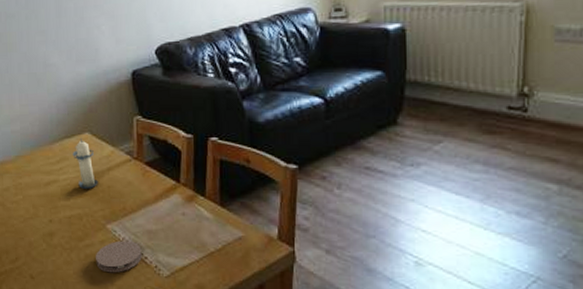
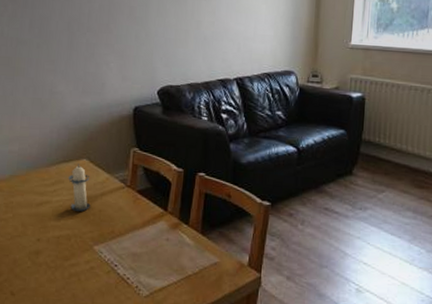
coaster: present [96,240,142,273] -> none [79,261,125,292]

